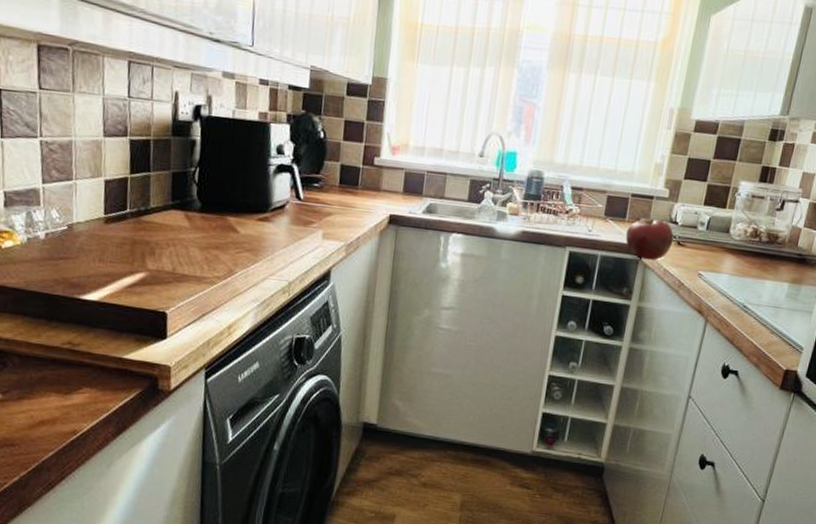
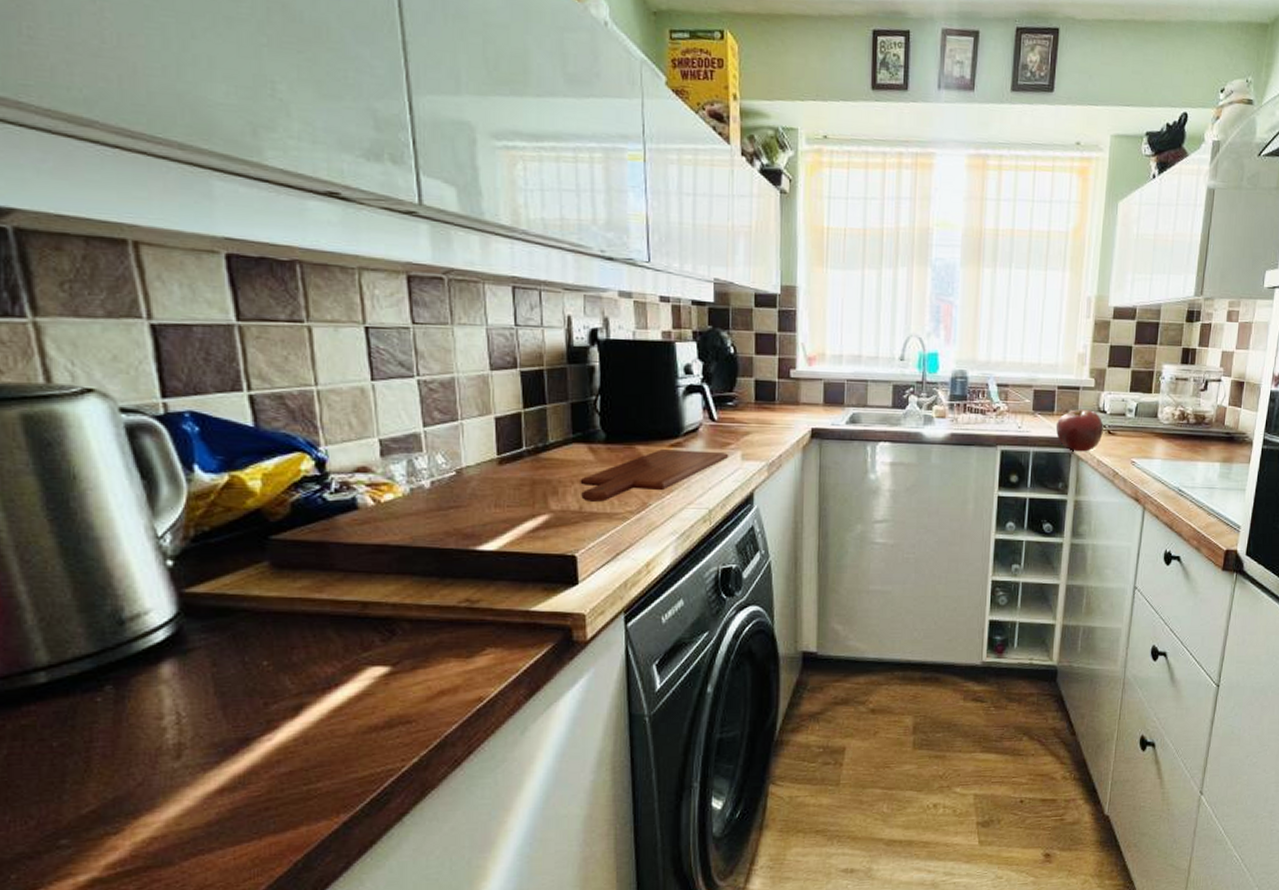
cutting board: none [175,222,312,266] -> present [580,449,729,503]

